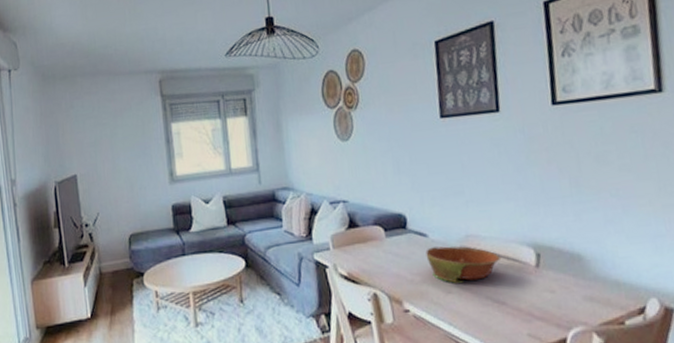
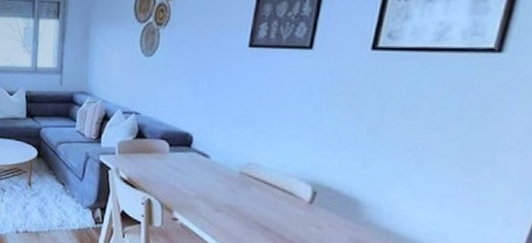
bowl: present [425,246,502,283] -> none [204,168,277,205]

